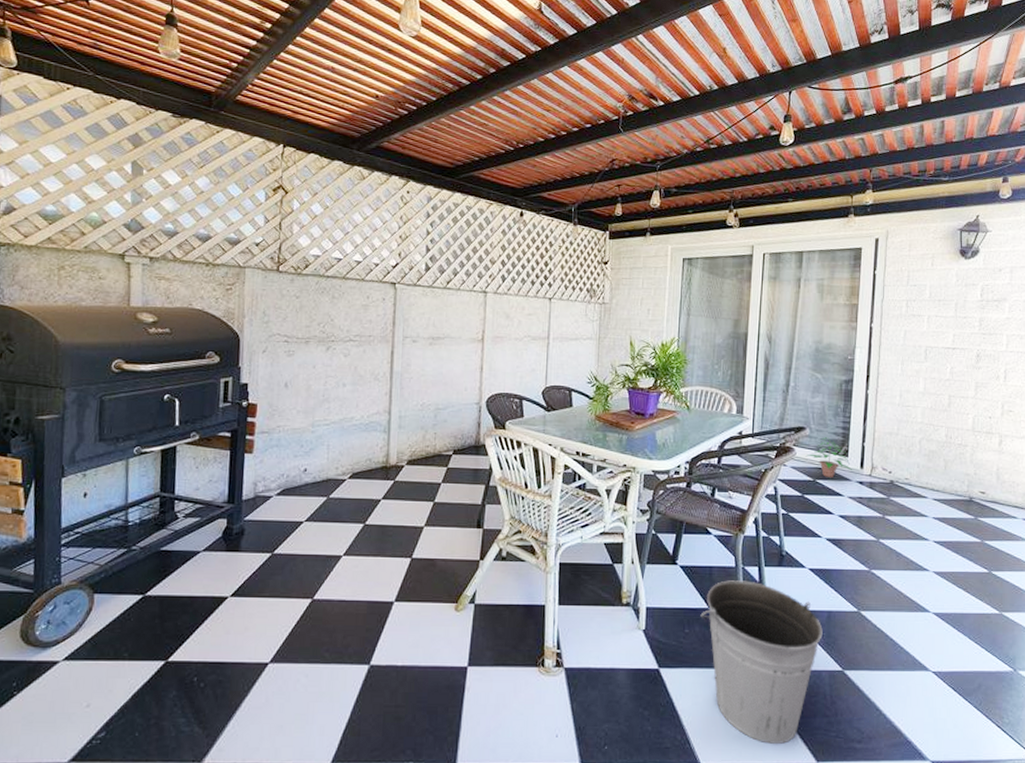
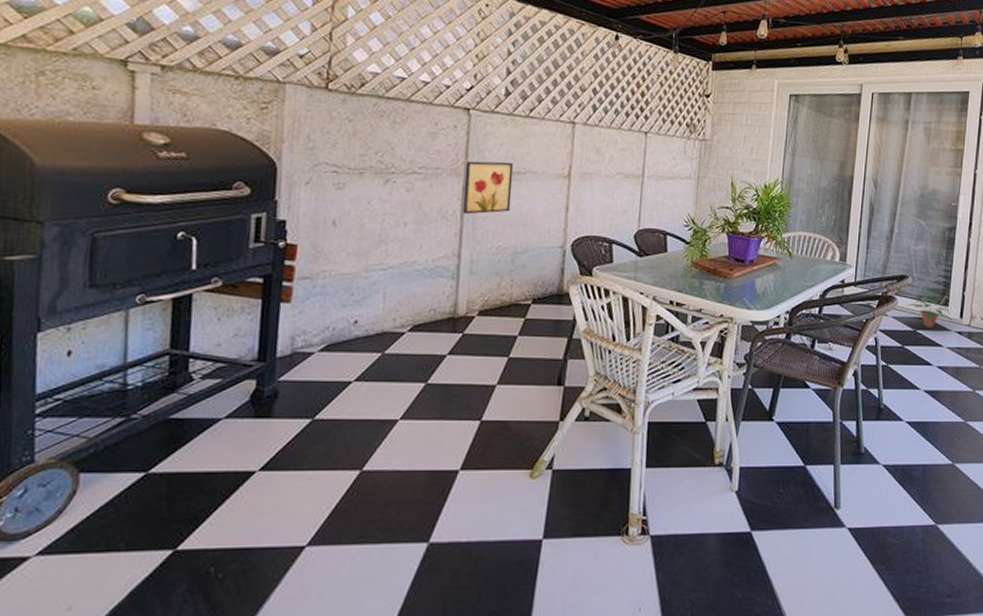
wall art: none [391,328,434,376] -> present [462,161,514,215]
bucket: present [700,580,823,744] -> none [796,436,918,604]

